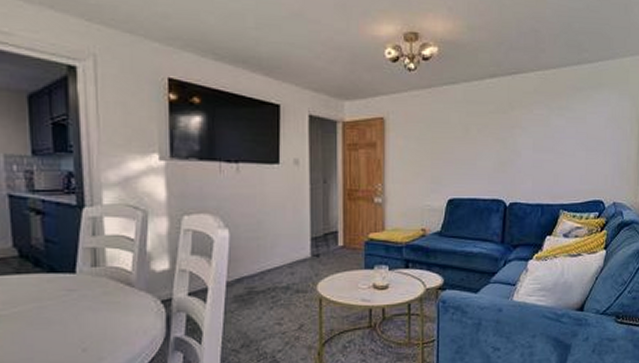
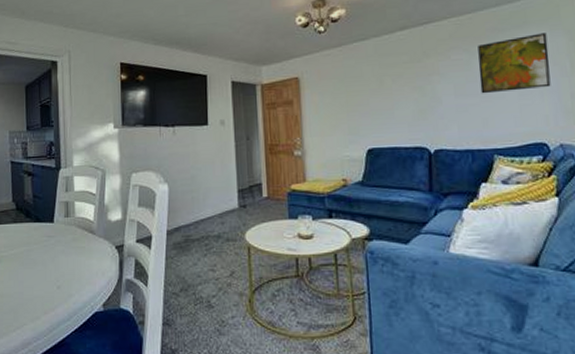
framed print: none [555,96,616,151] -> present [478,33,551,94]

